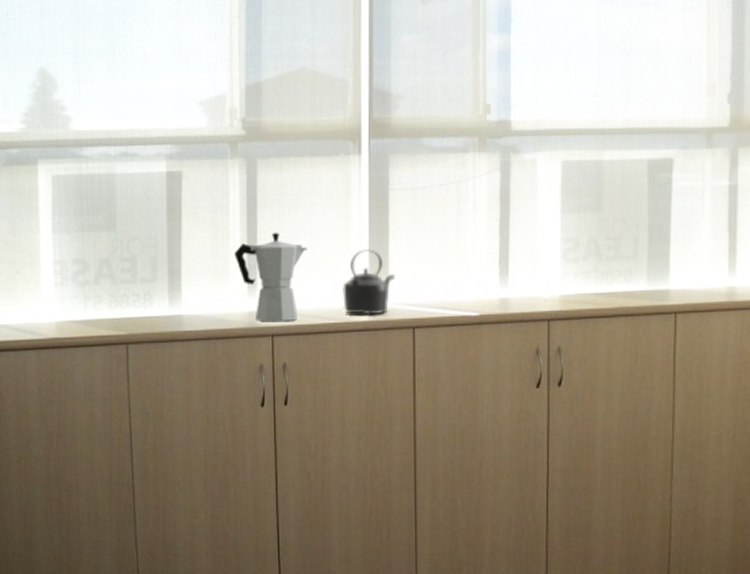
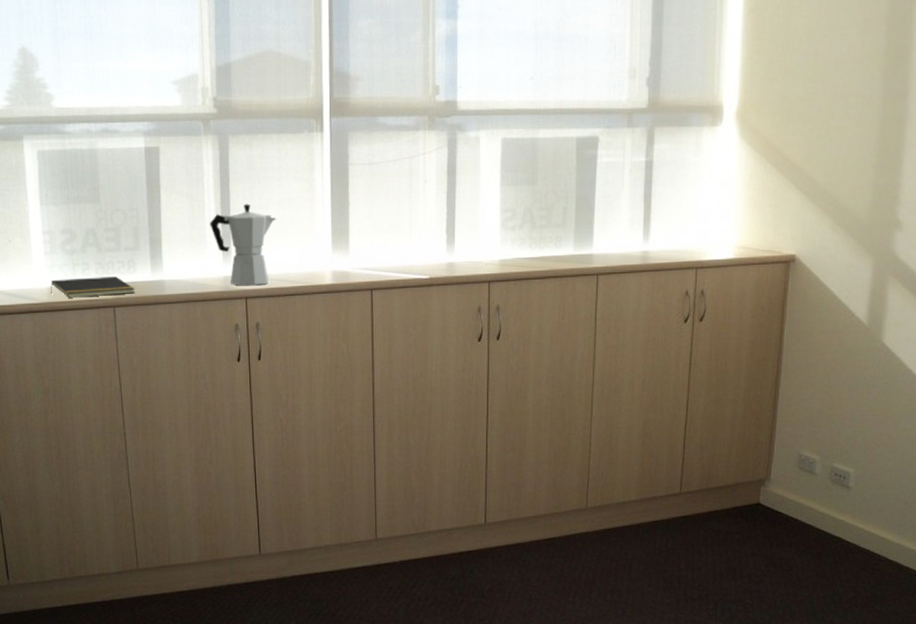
notepad: none [58,310,150,333] -> present [50,276,135,298]
kettle: present [342,249,395,315] -> none [308,219,355,279]

